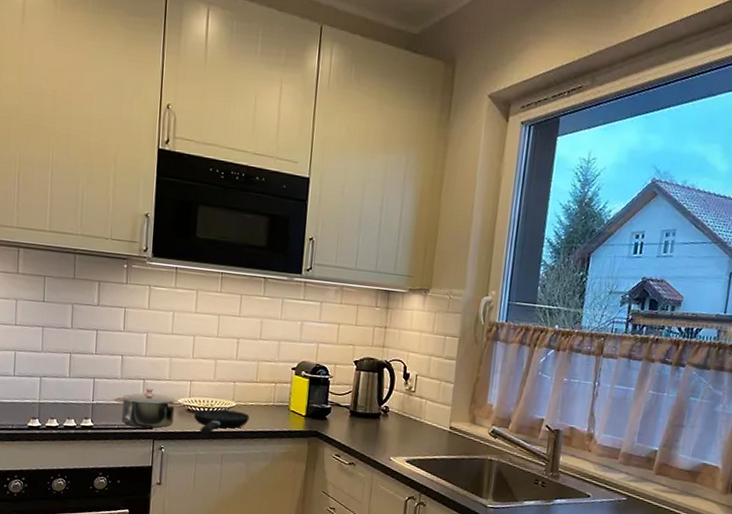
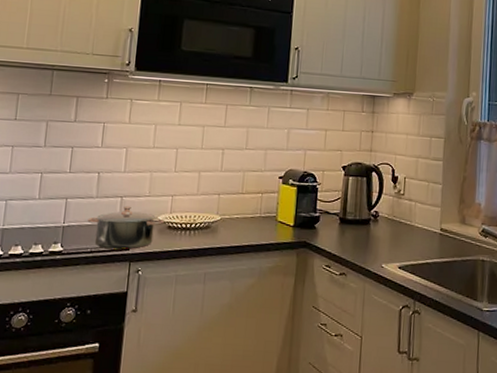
frying pan: present [193,409,250,435] -> none [174,224,235,253]

